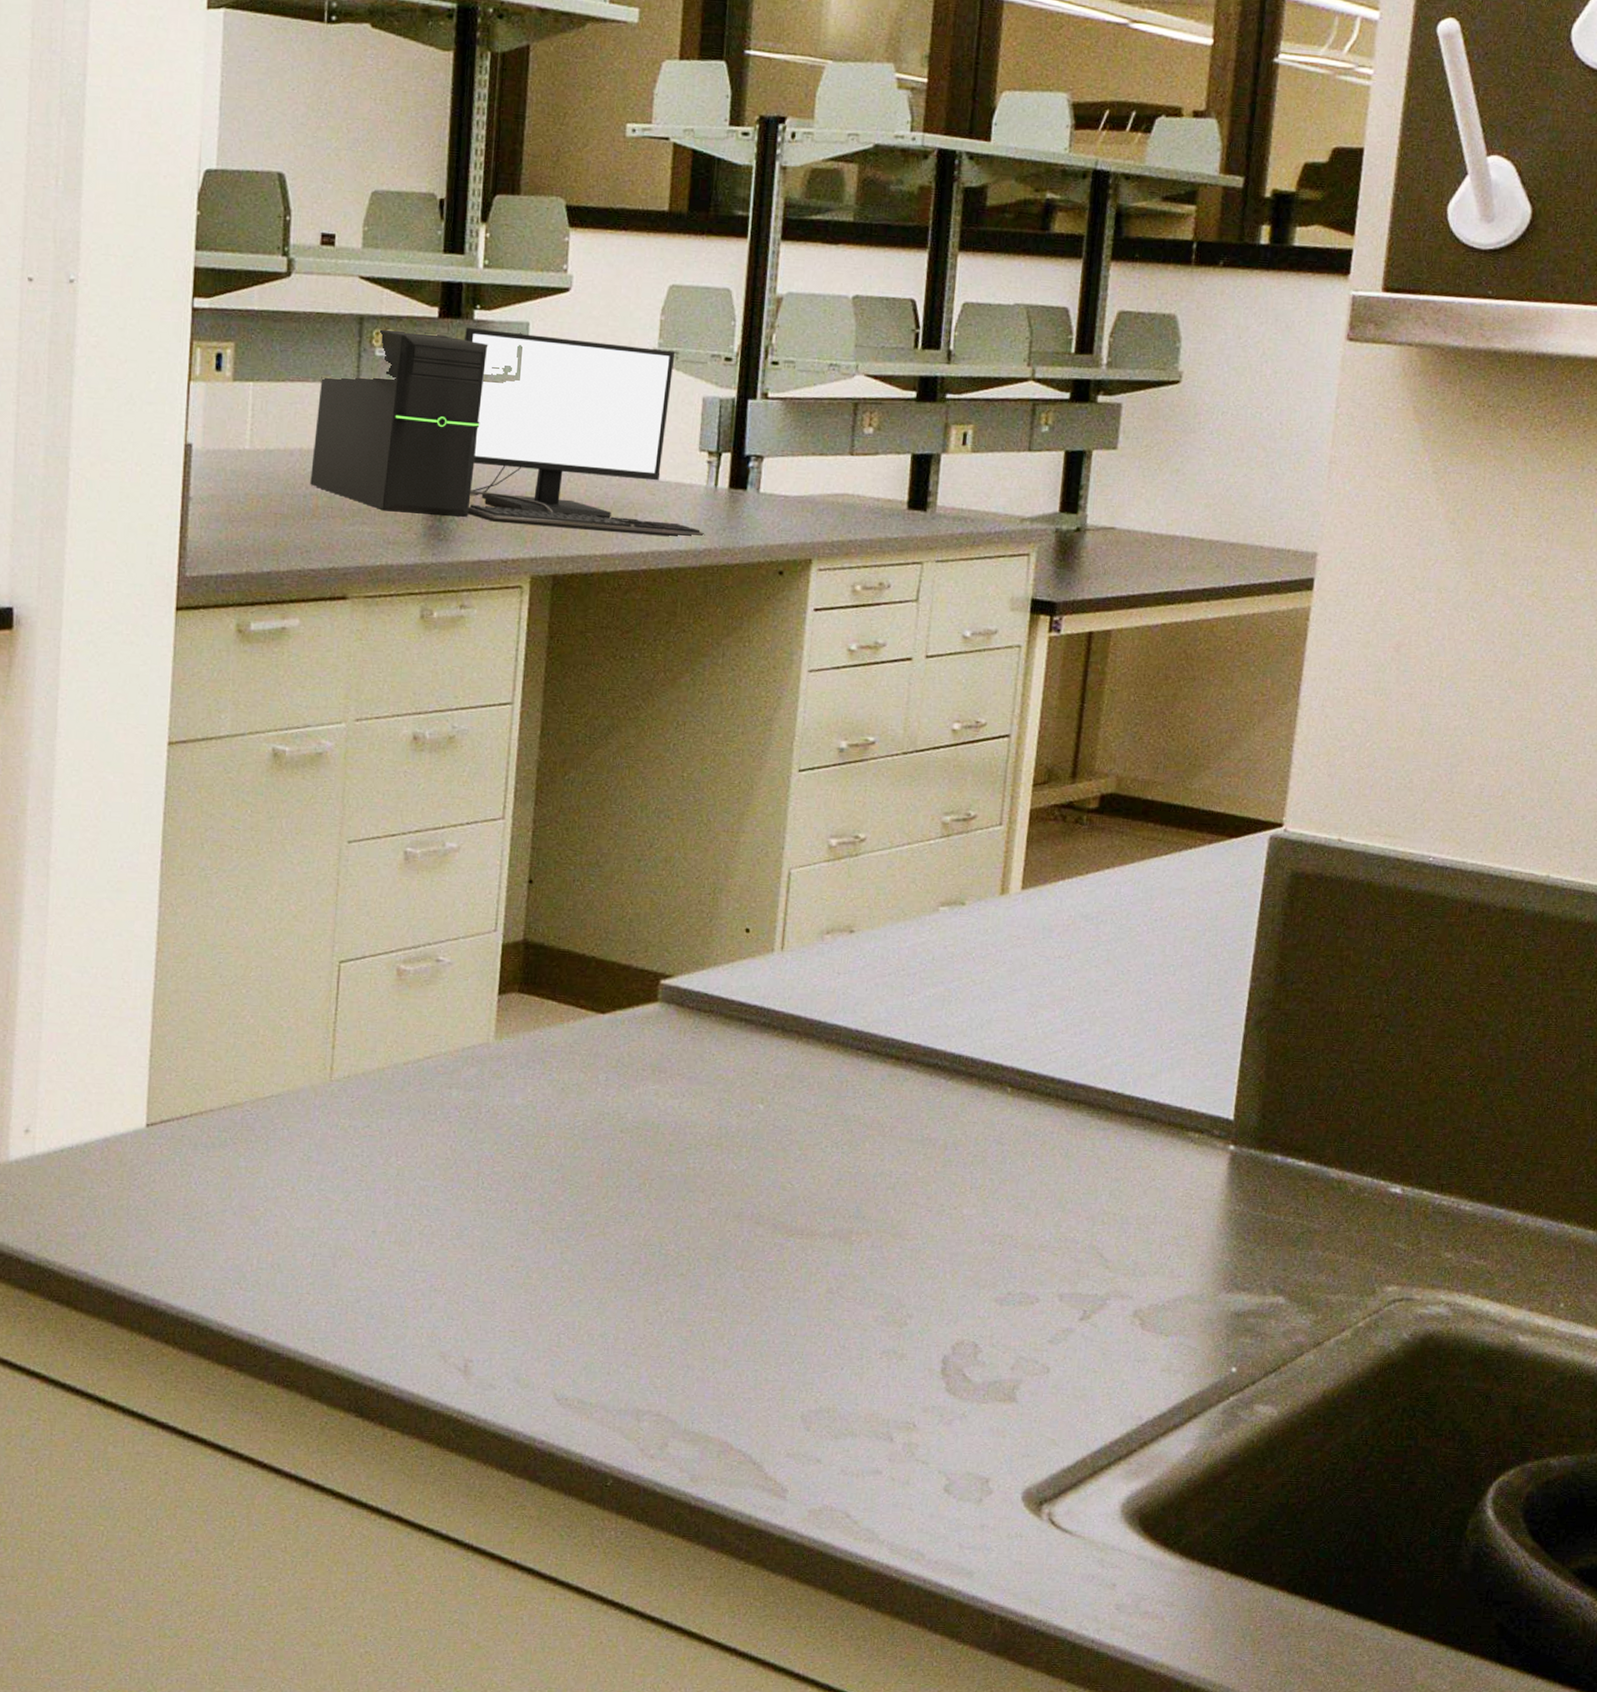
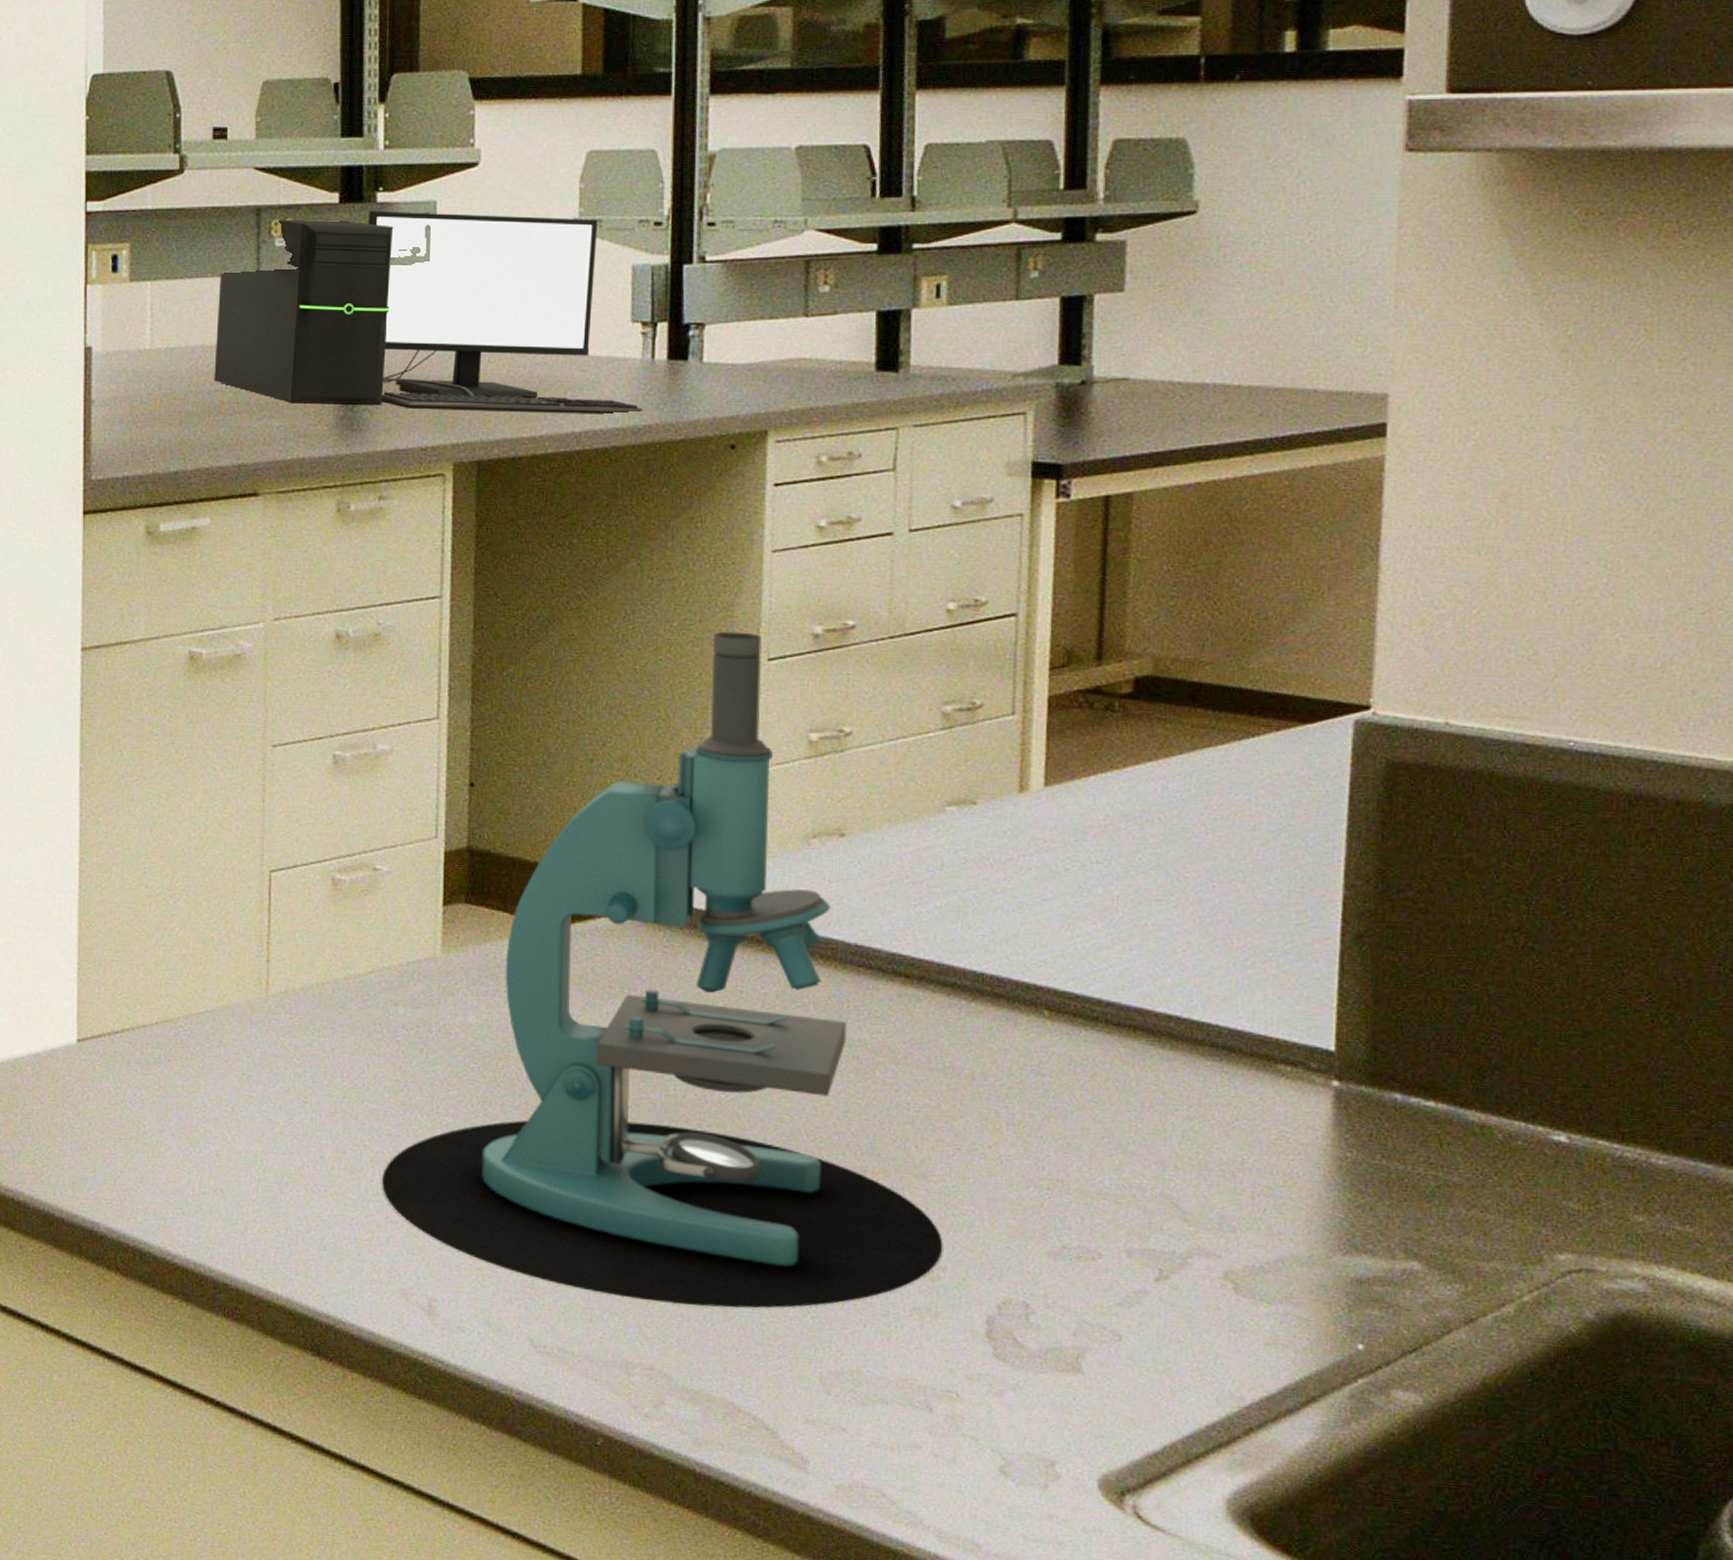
microscope: none [428,743,912,1358] -> present [382,631,943,1308]

